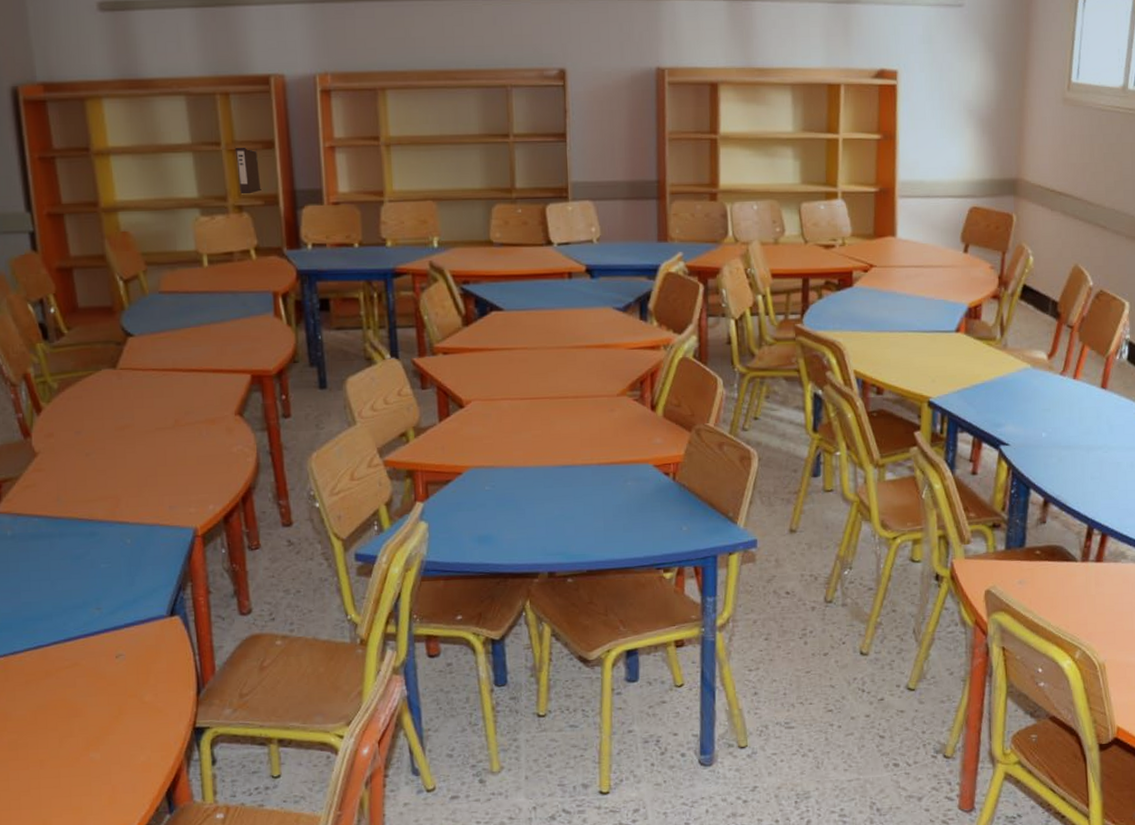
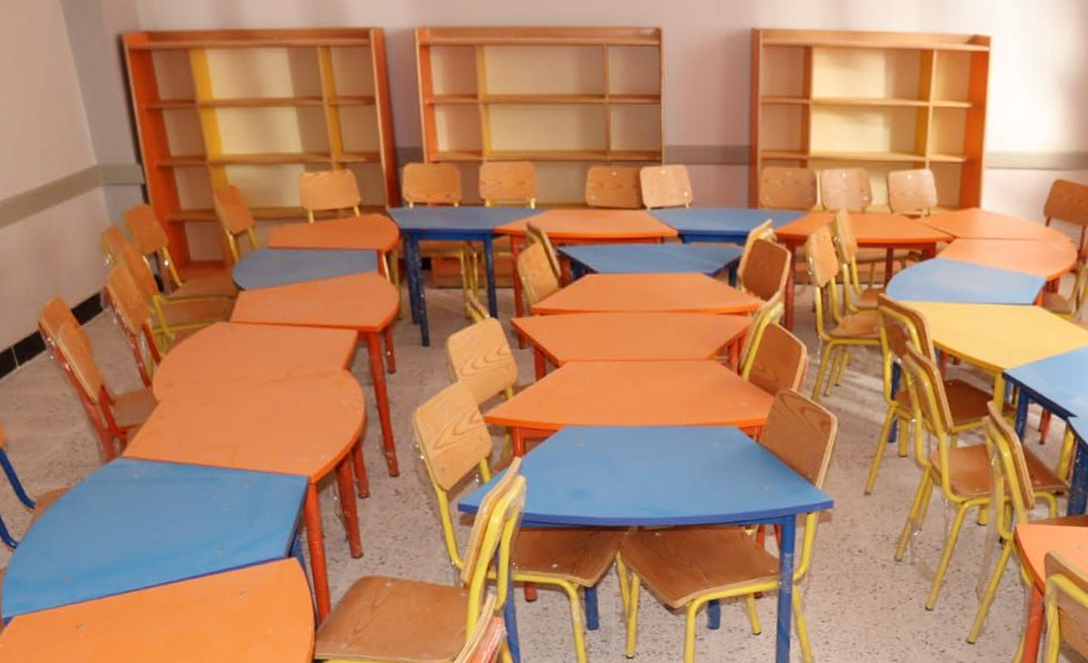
binder: present [236,148,260,195] -> none [338,103,362,151]

